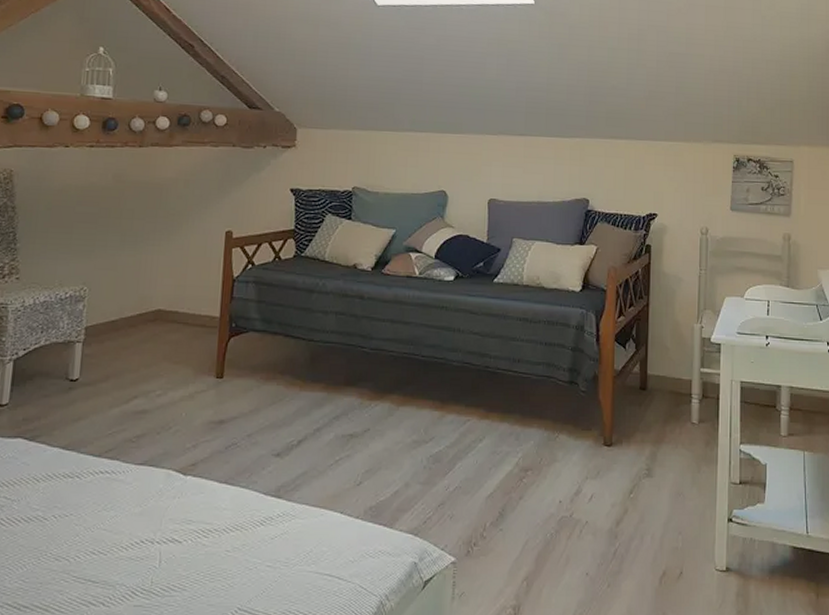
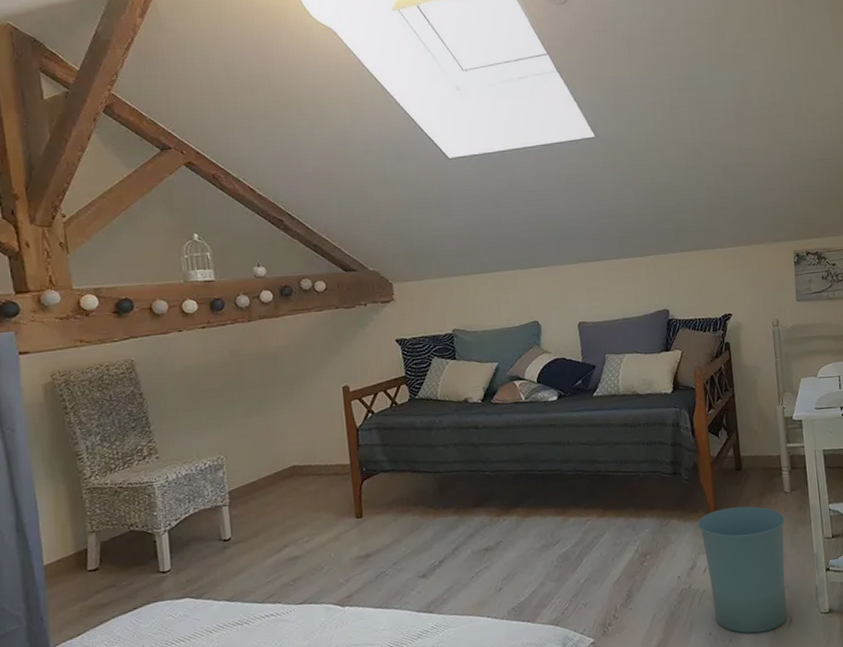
waste bin: none [590,431,688,581] -> present [698,506,788,633]

